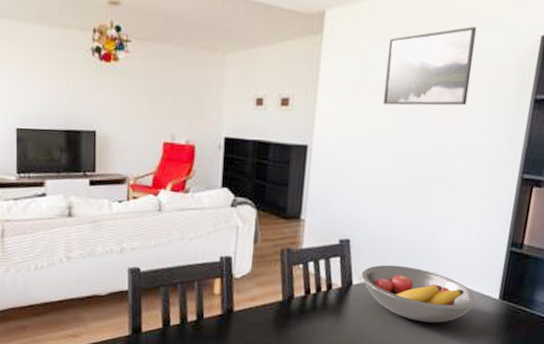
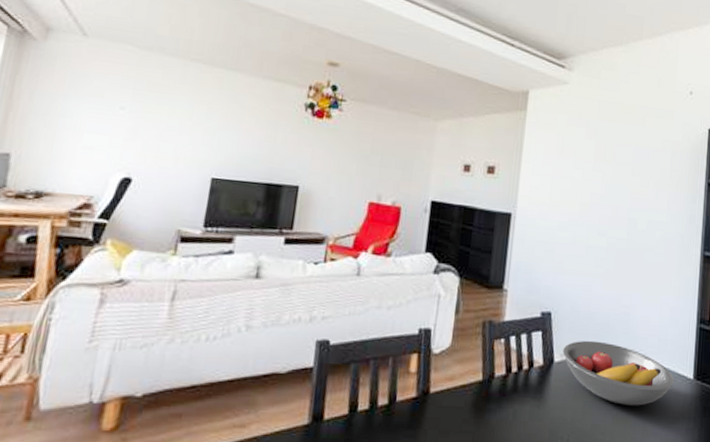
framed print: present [382,27,476,106] -> none [580,116,656,185]

